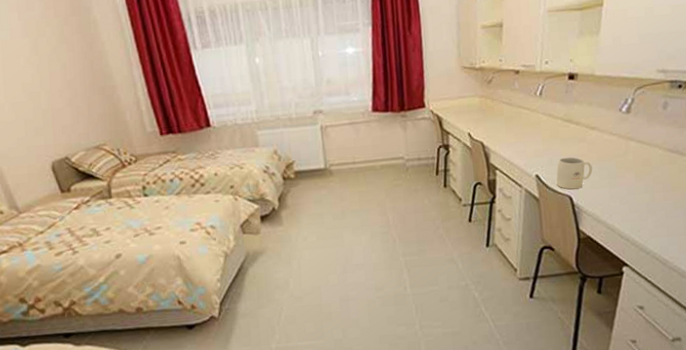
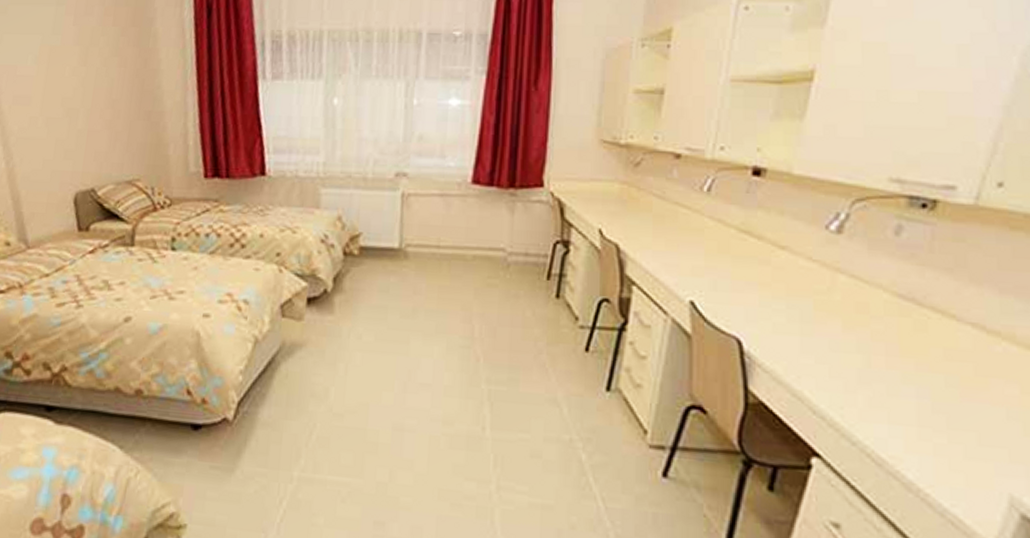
mug: present [556,157,593,190] -> none [721,282,777,331]

